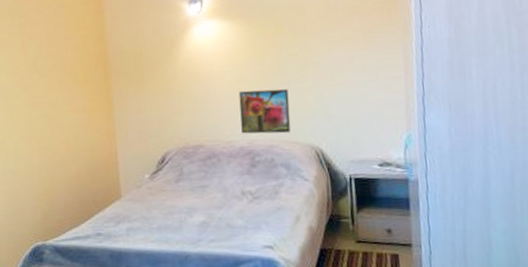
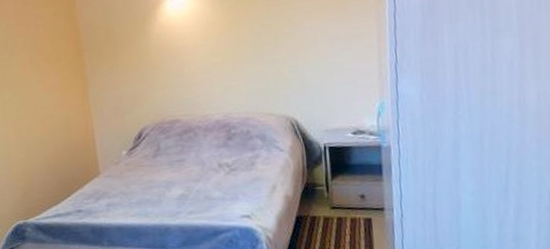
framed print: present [238,88,291,134] -> none [213,61,266,108]

